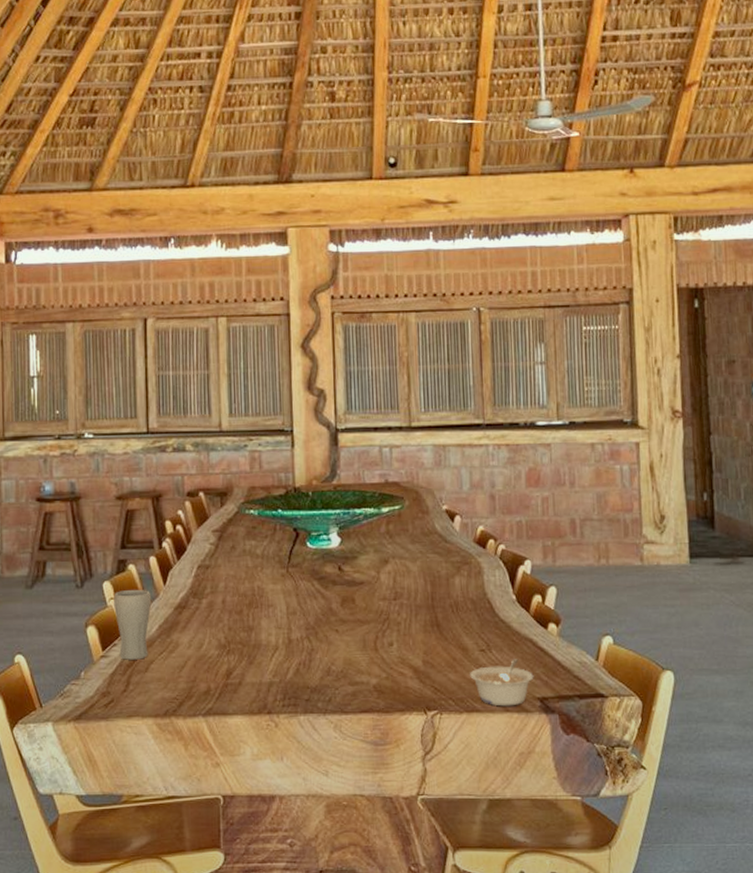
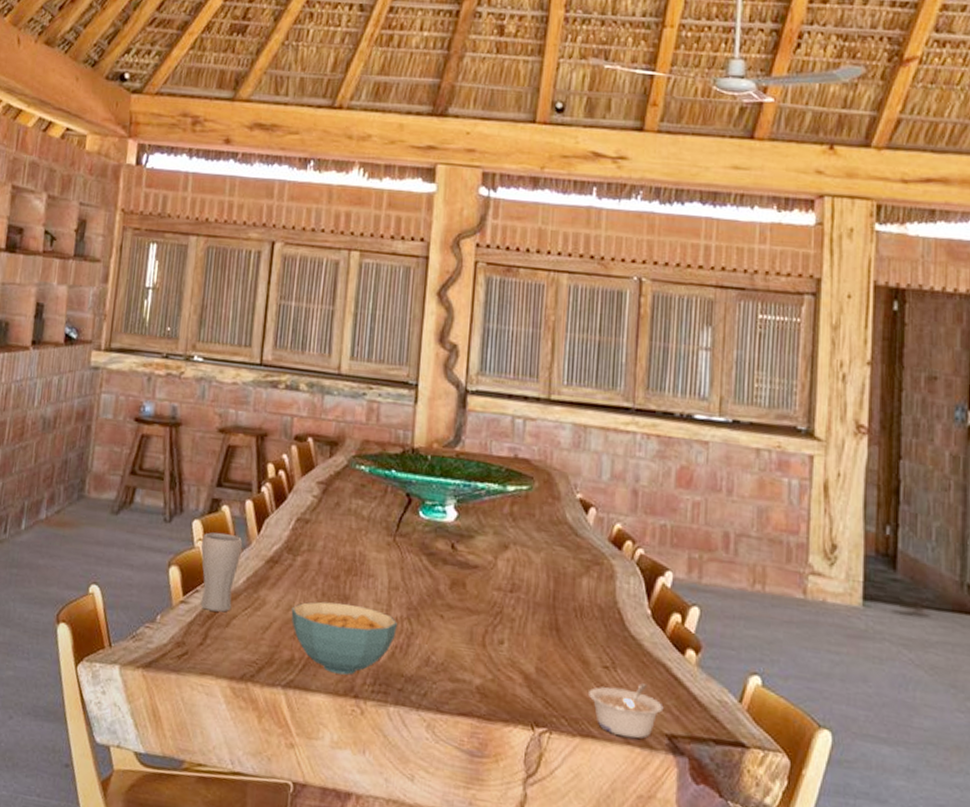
cereal bowl: none [203,633,299,696] -> present [291,601,397,675]

